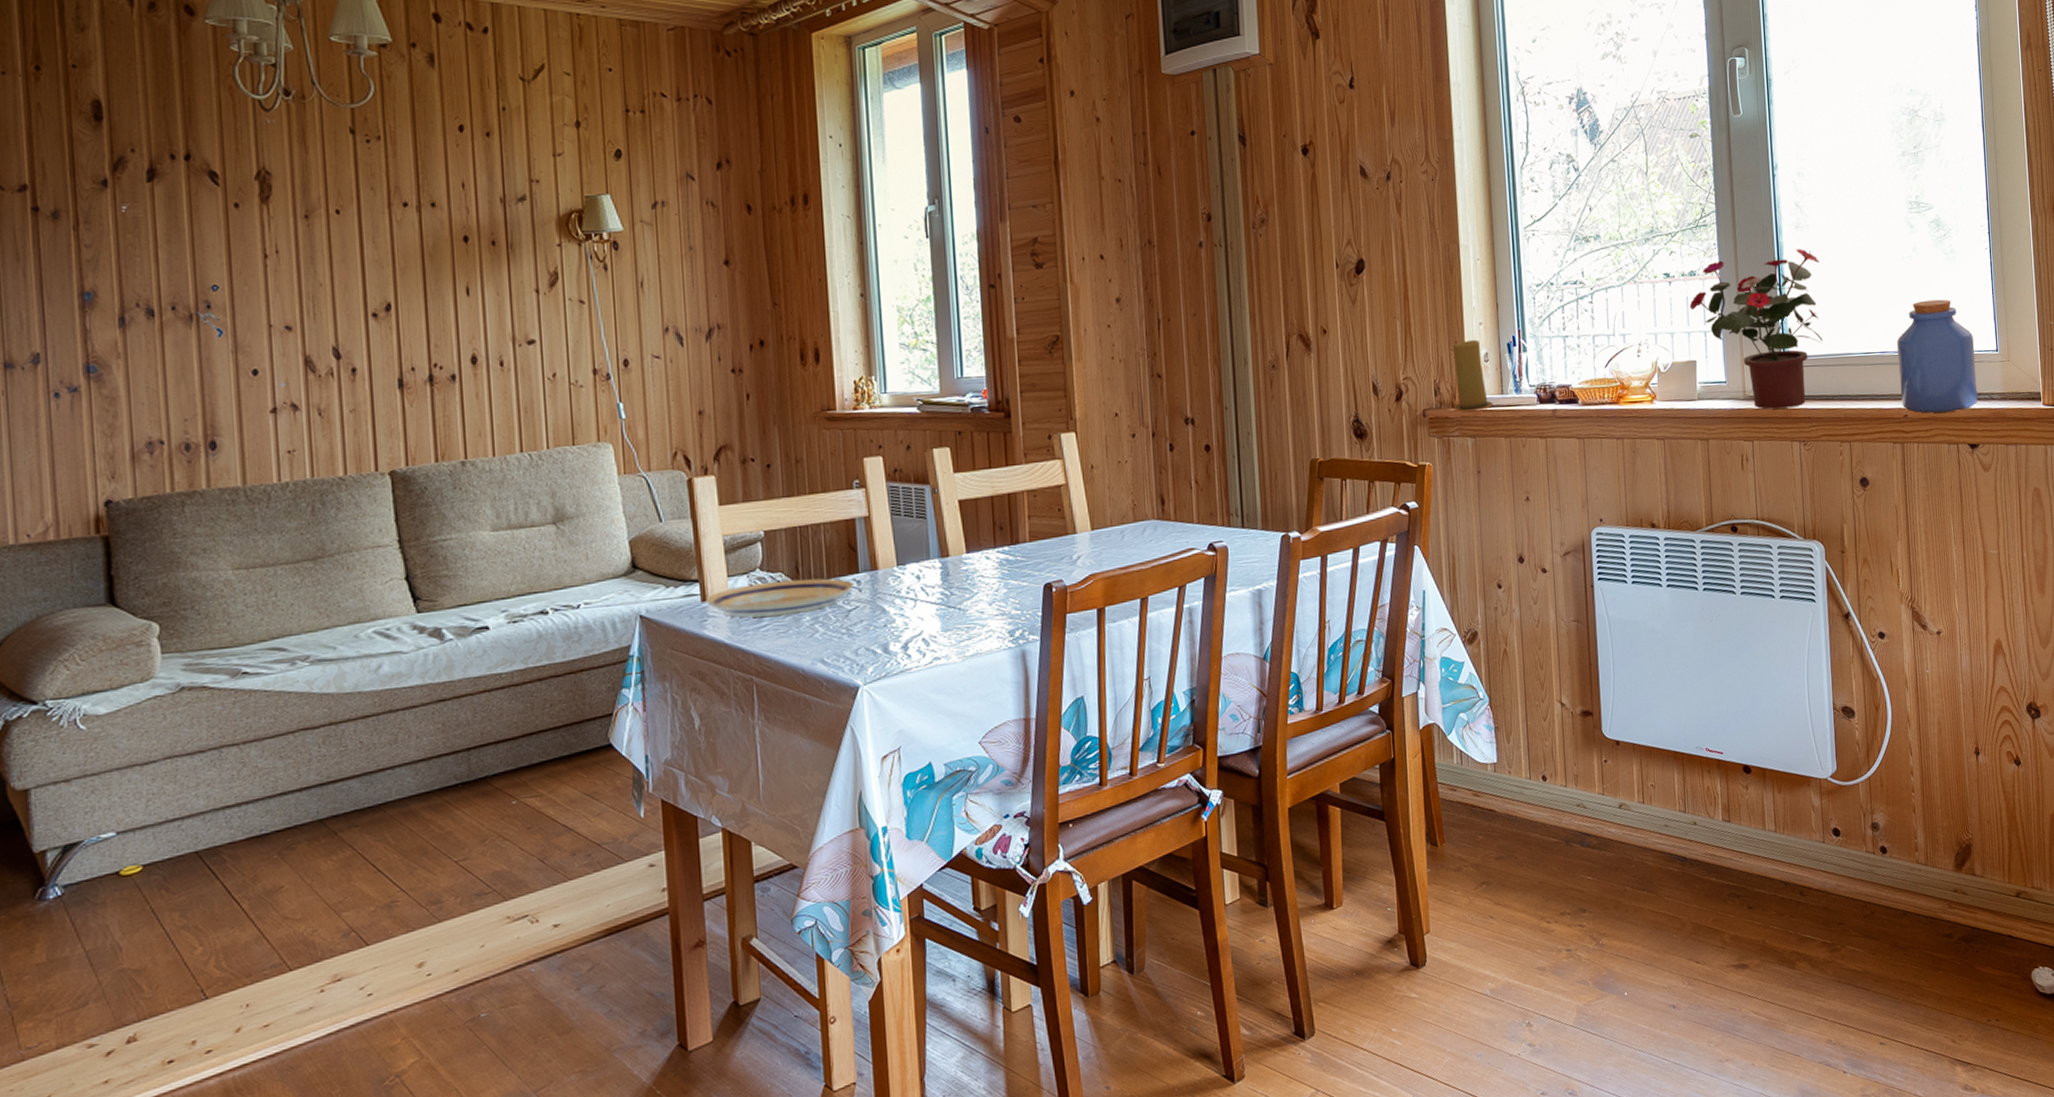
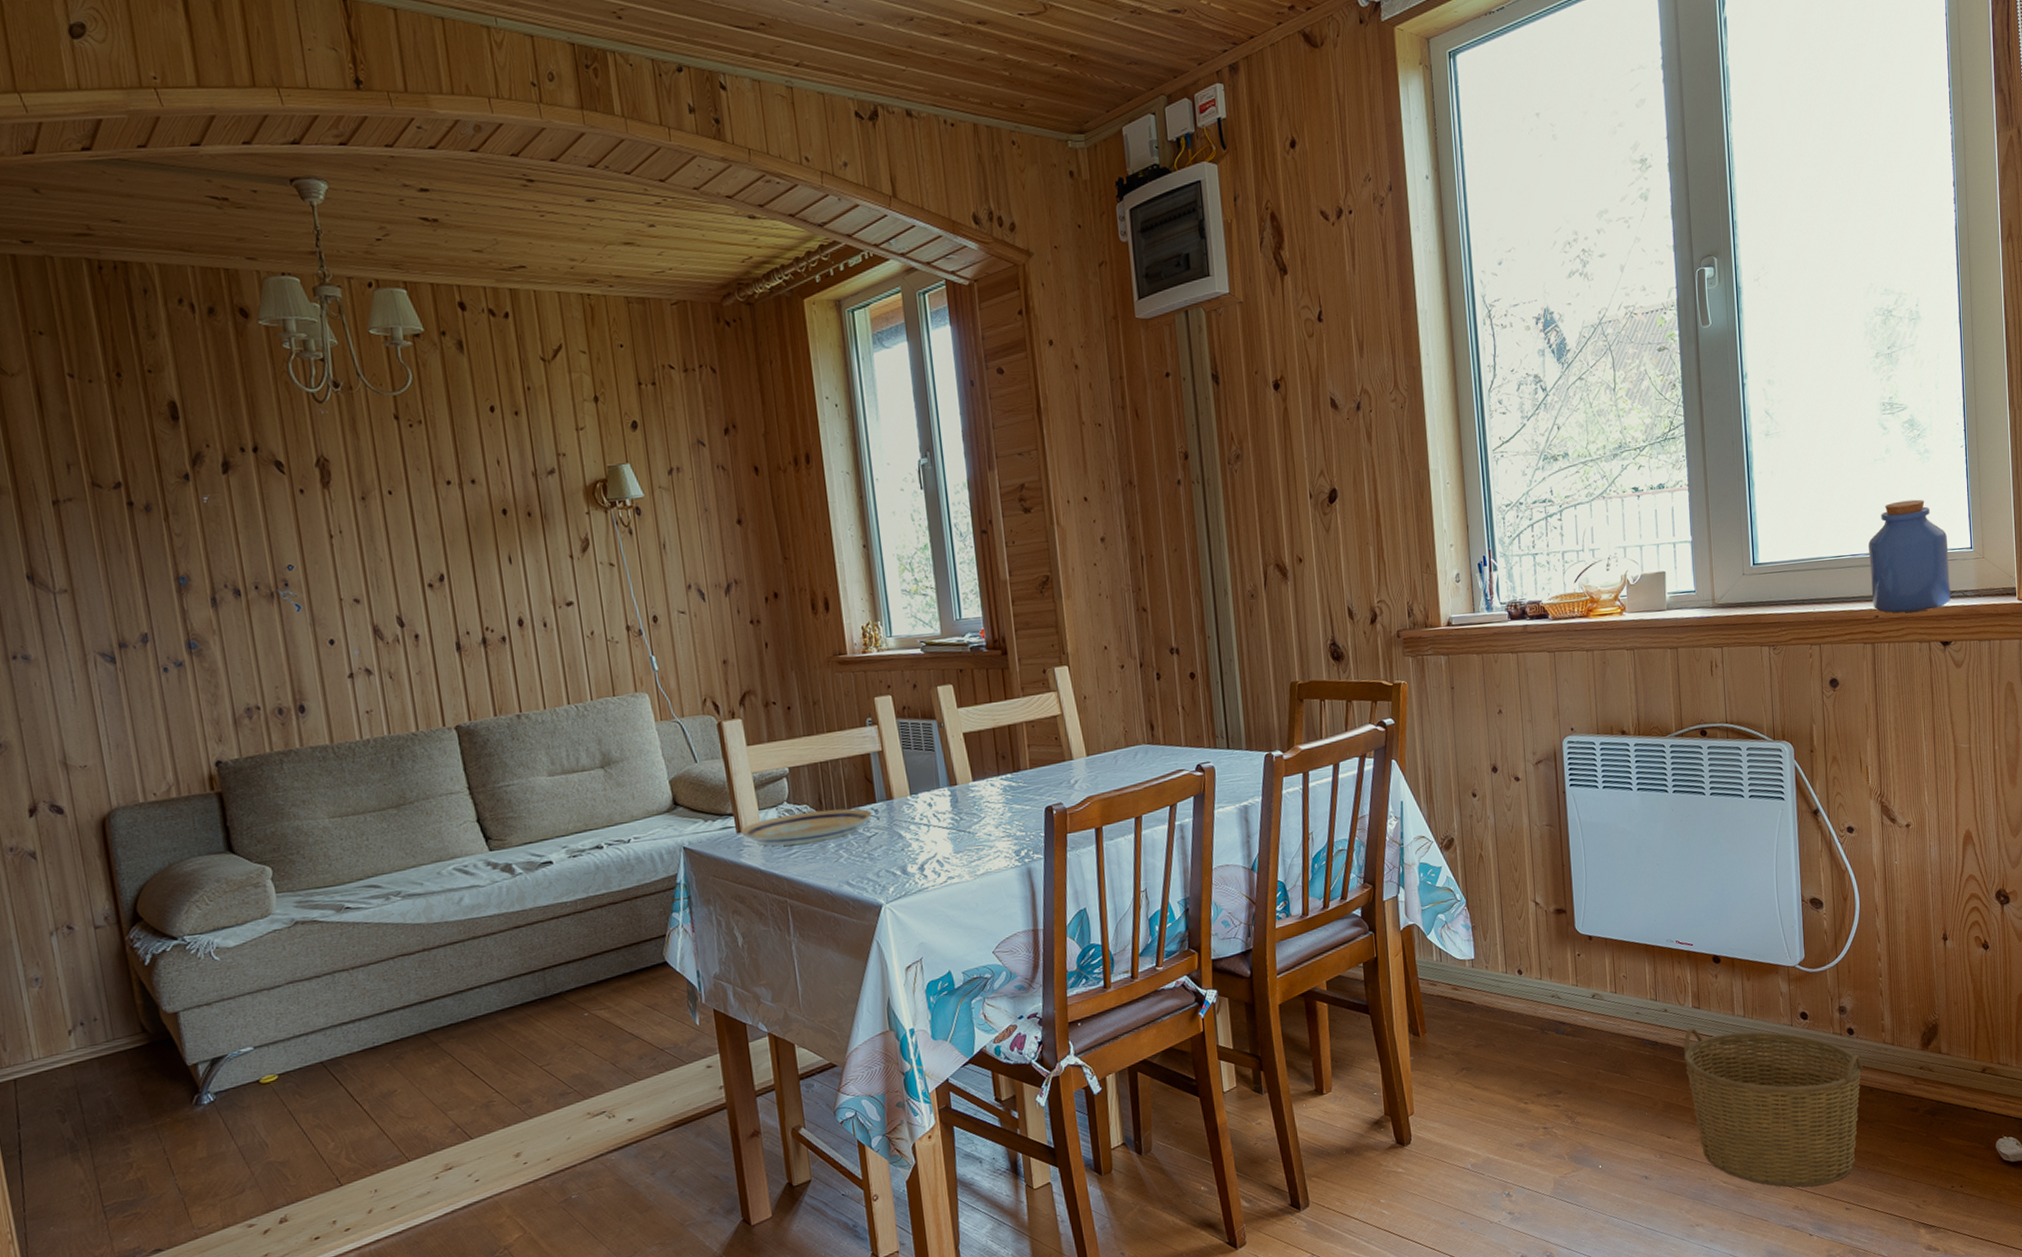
candle: present [1452,339,1493,412] -> none [1424,561,1465,631]
potted flower: present [1689,249,1823,409] -> none [1658,456,1793,616]
basket: none [1713,841,1897,1019] -> present [1683,1026,1864,1187]

